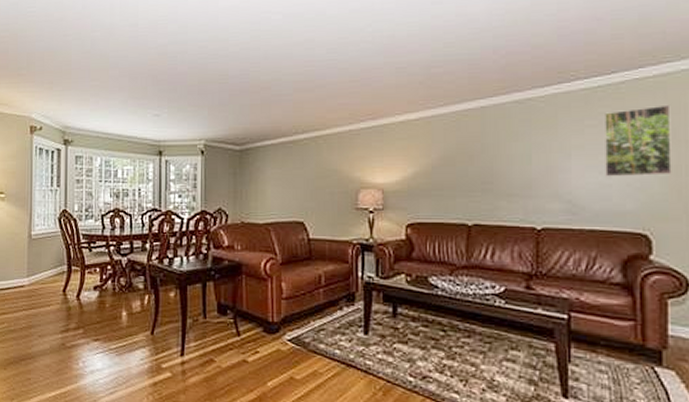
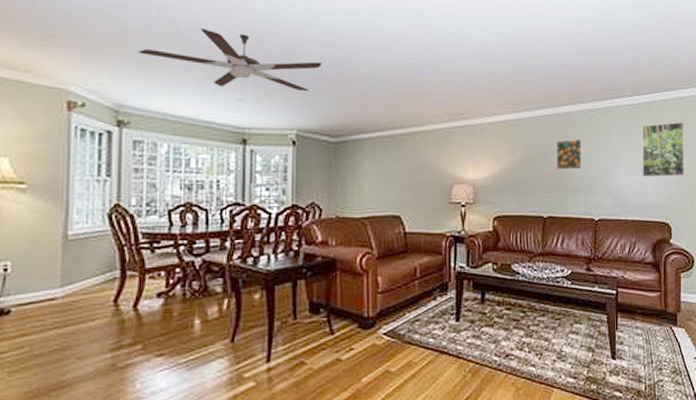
ceiling fan: none [78,54,227,105] -> present [138,28,323,92]
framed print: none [482,133,519,172] -> present [555,138,583,171]

